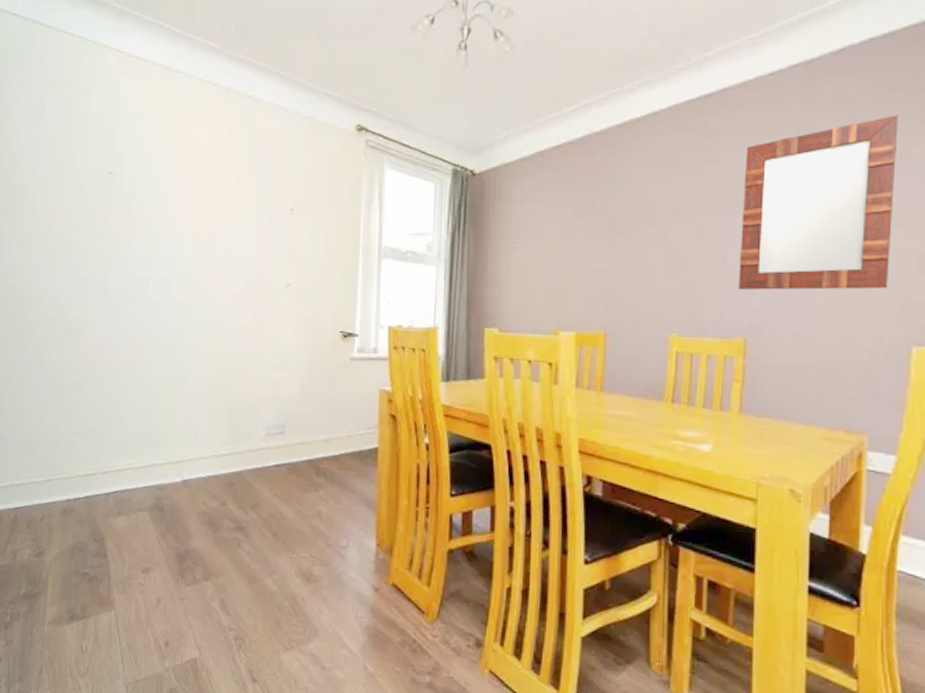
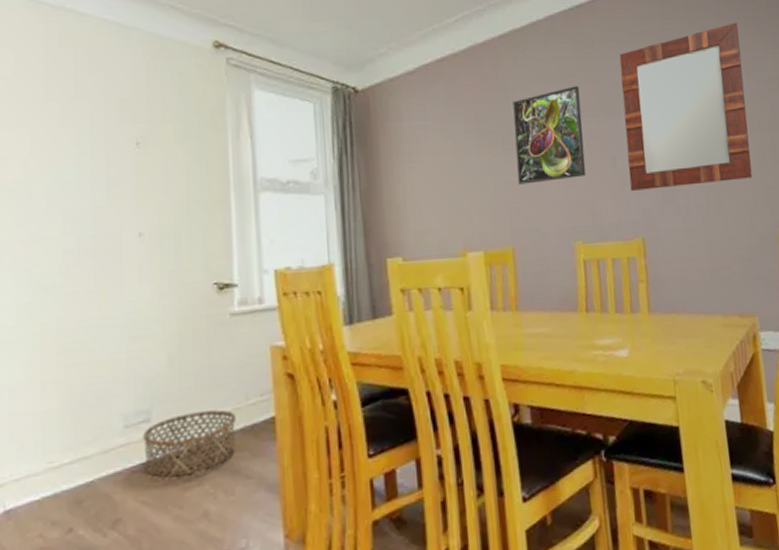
basket: none [278,433,347,481] -> present [143,410,236,478]
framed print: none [618,178,695,273] -> present [512,86,587,185]

